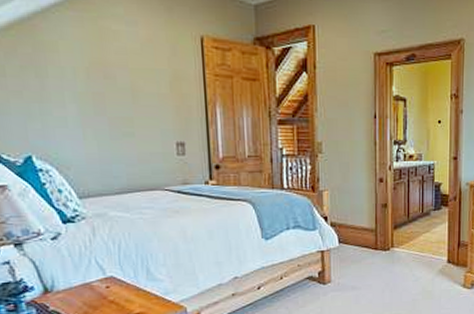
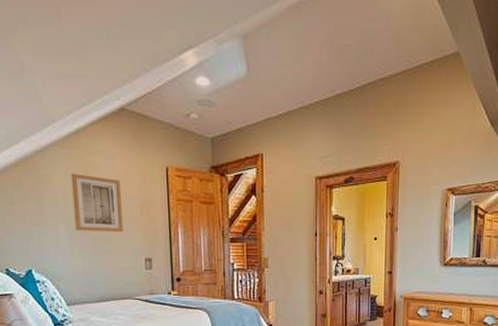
wall art: none [81,41,149,112] -> present [71,174,123,233]

